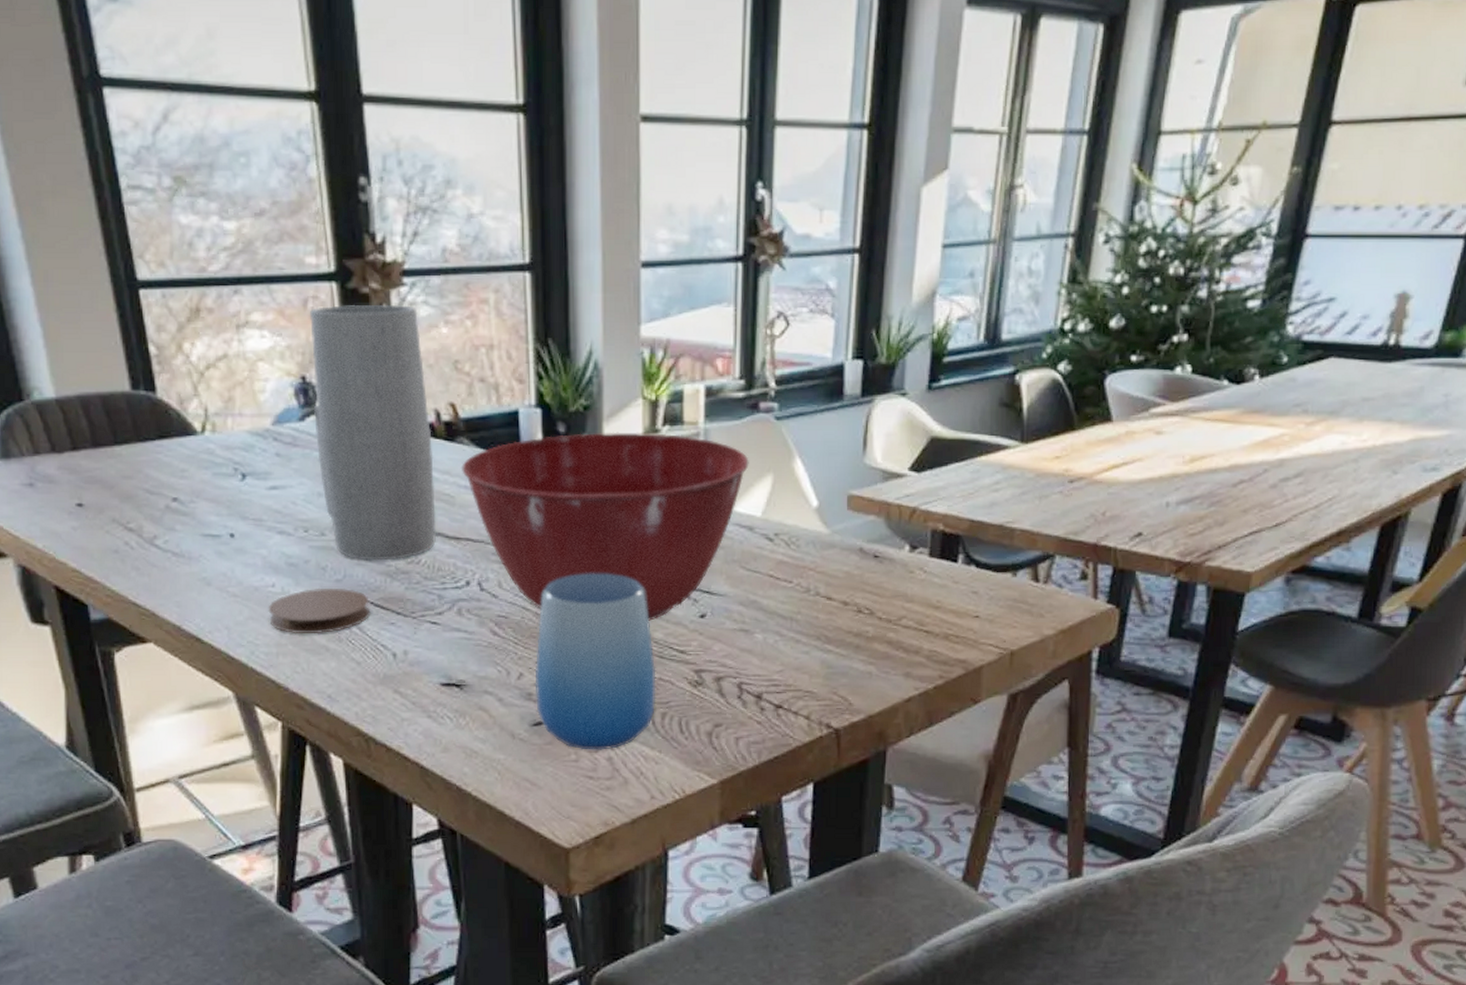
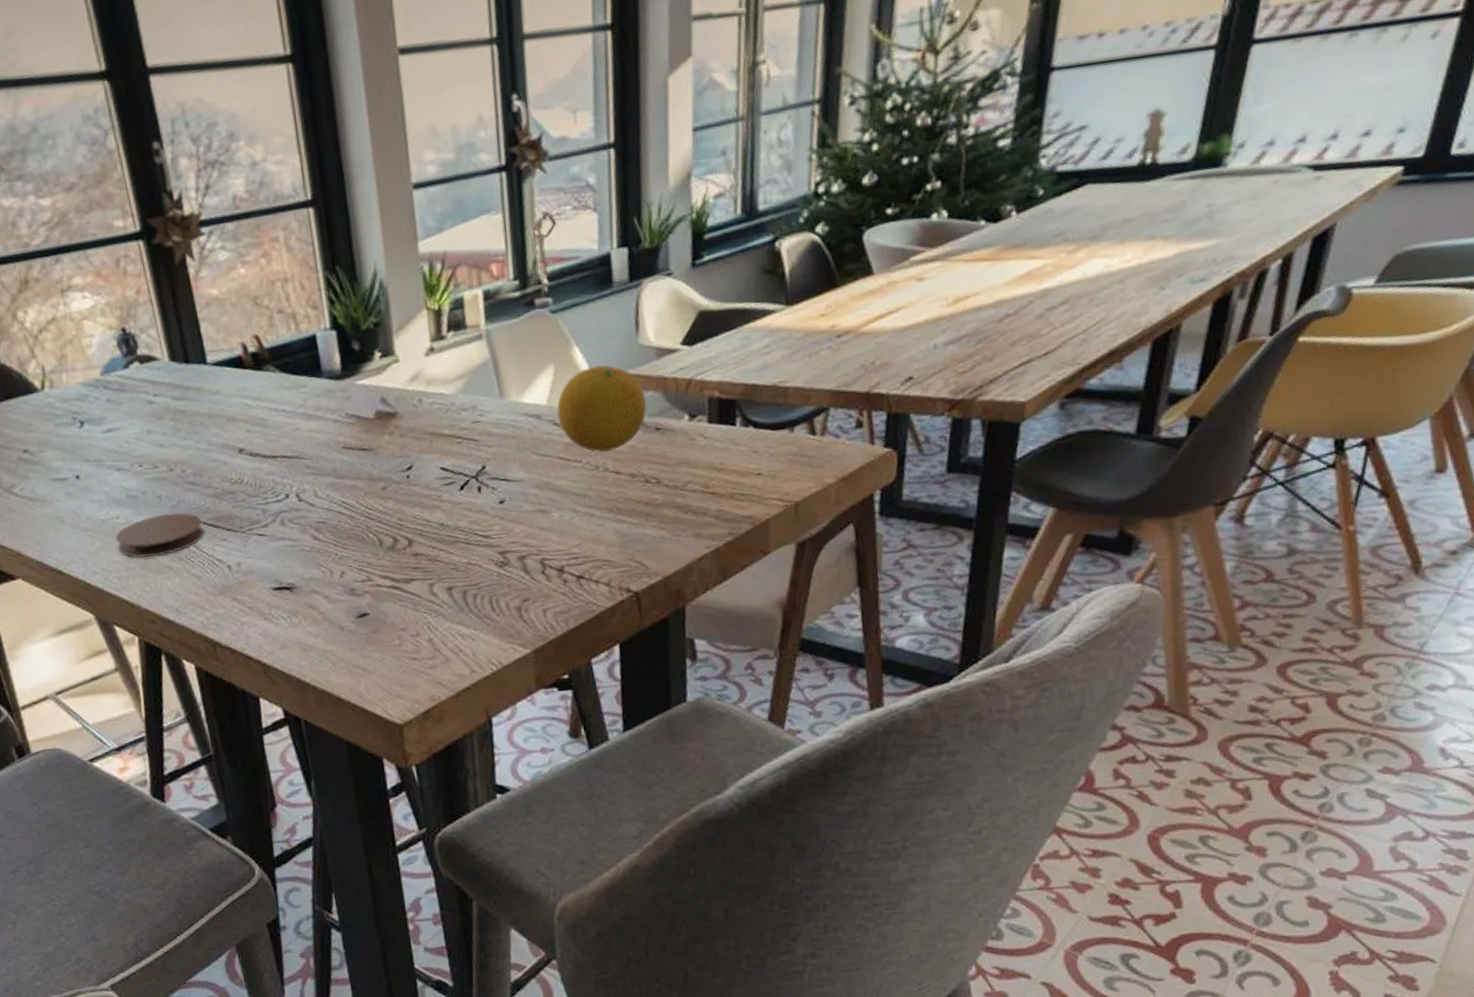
vase: present [310,304,436,561] -> none [123,252,255,486]
mixing bowl: present [460,432,749,621] -> none [270,338,531,513]
cup: present [534,573,656,750] -> none [353,472,467,635]
fruit: none [770,481,867,575] -> present [556,365,647,453]

